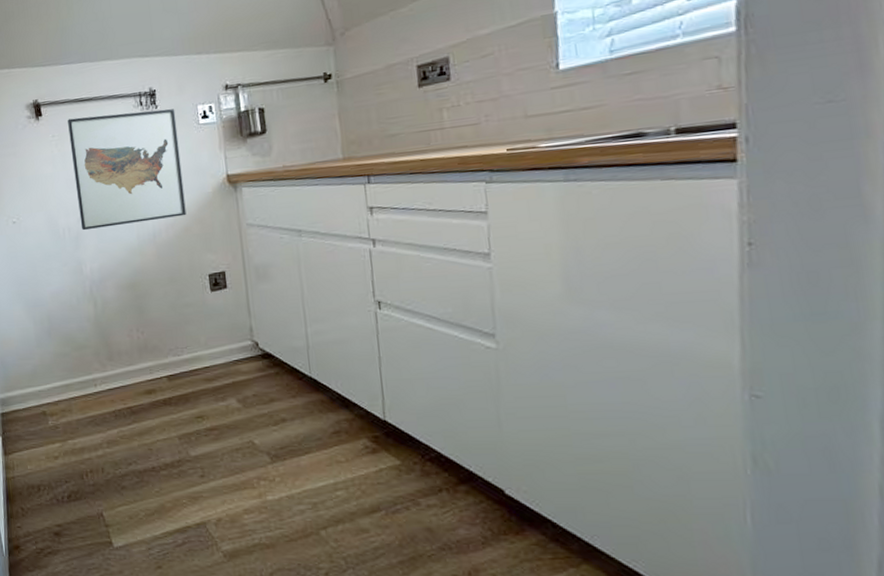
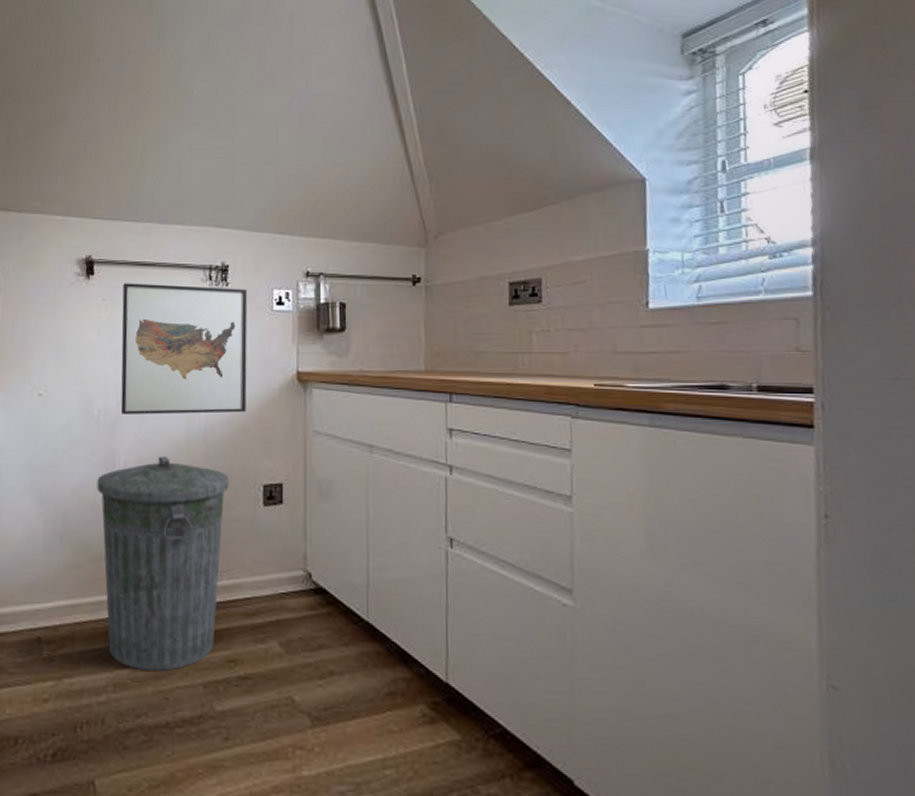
trash can: none [70,260,183,429] -> present [97,456,229,671]

